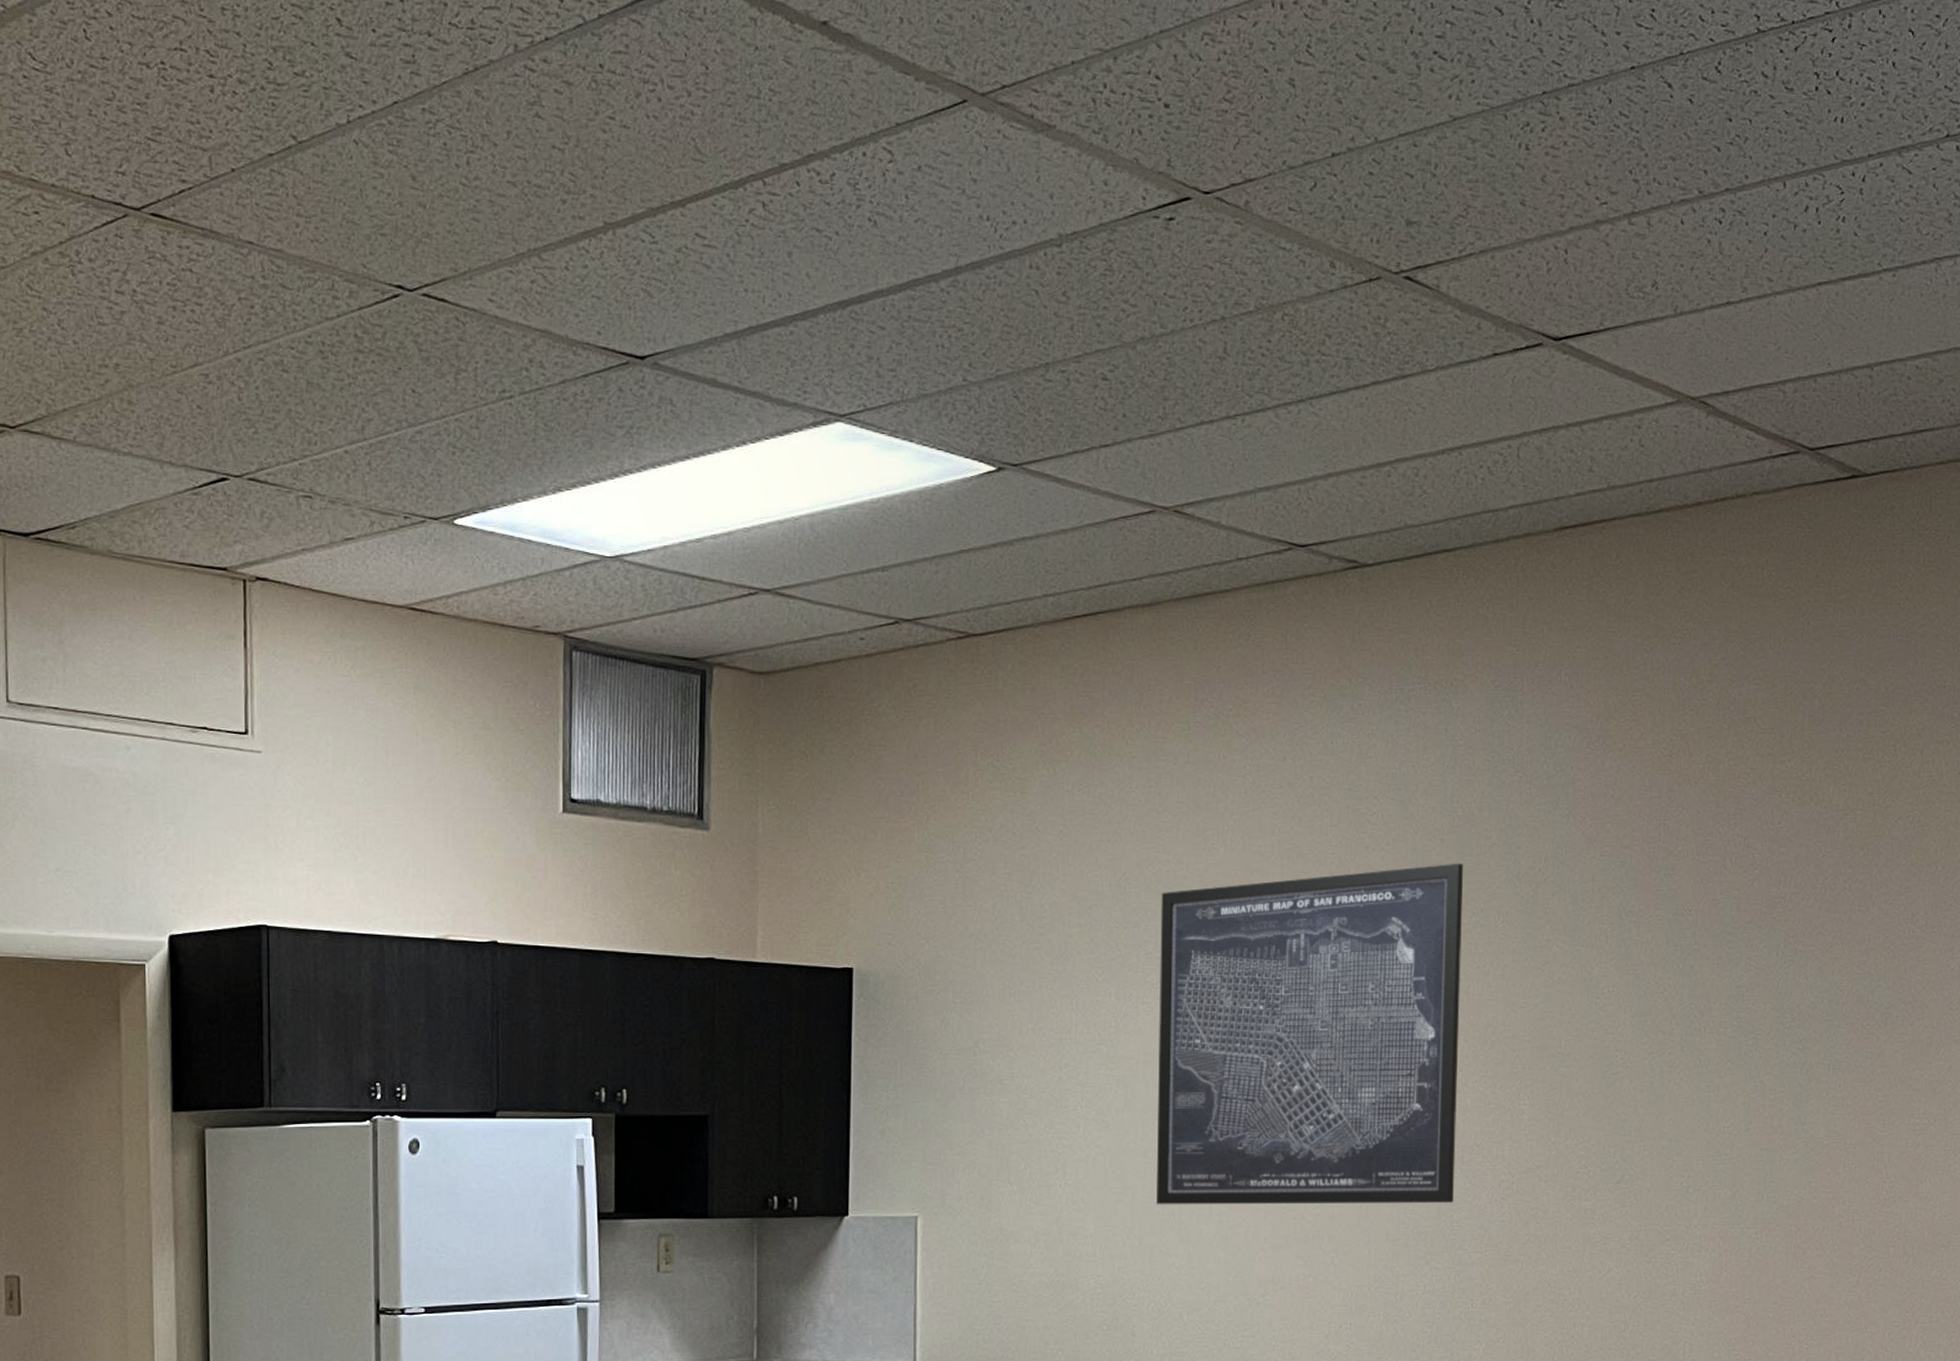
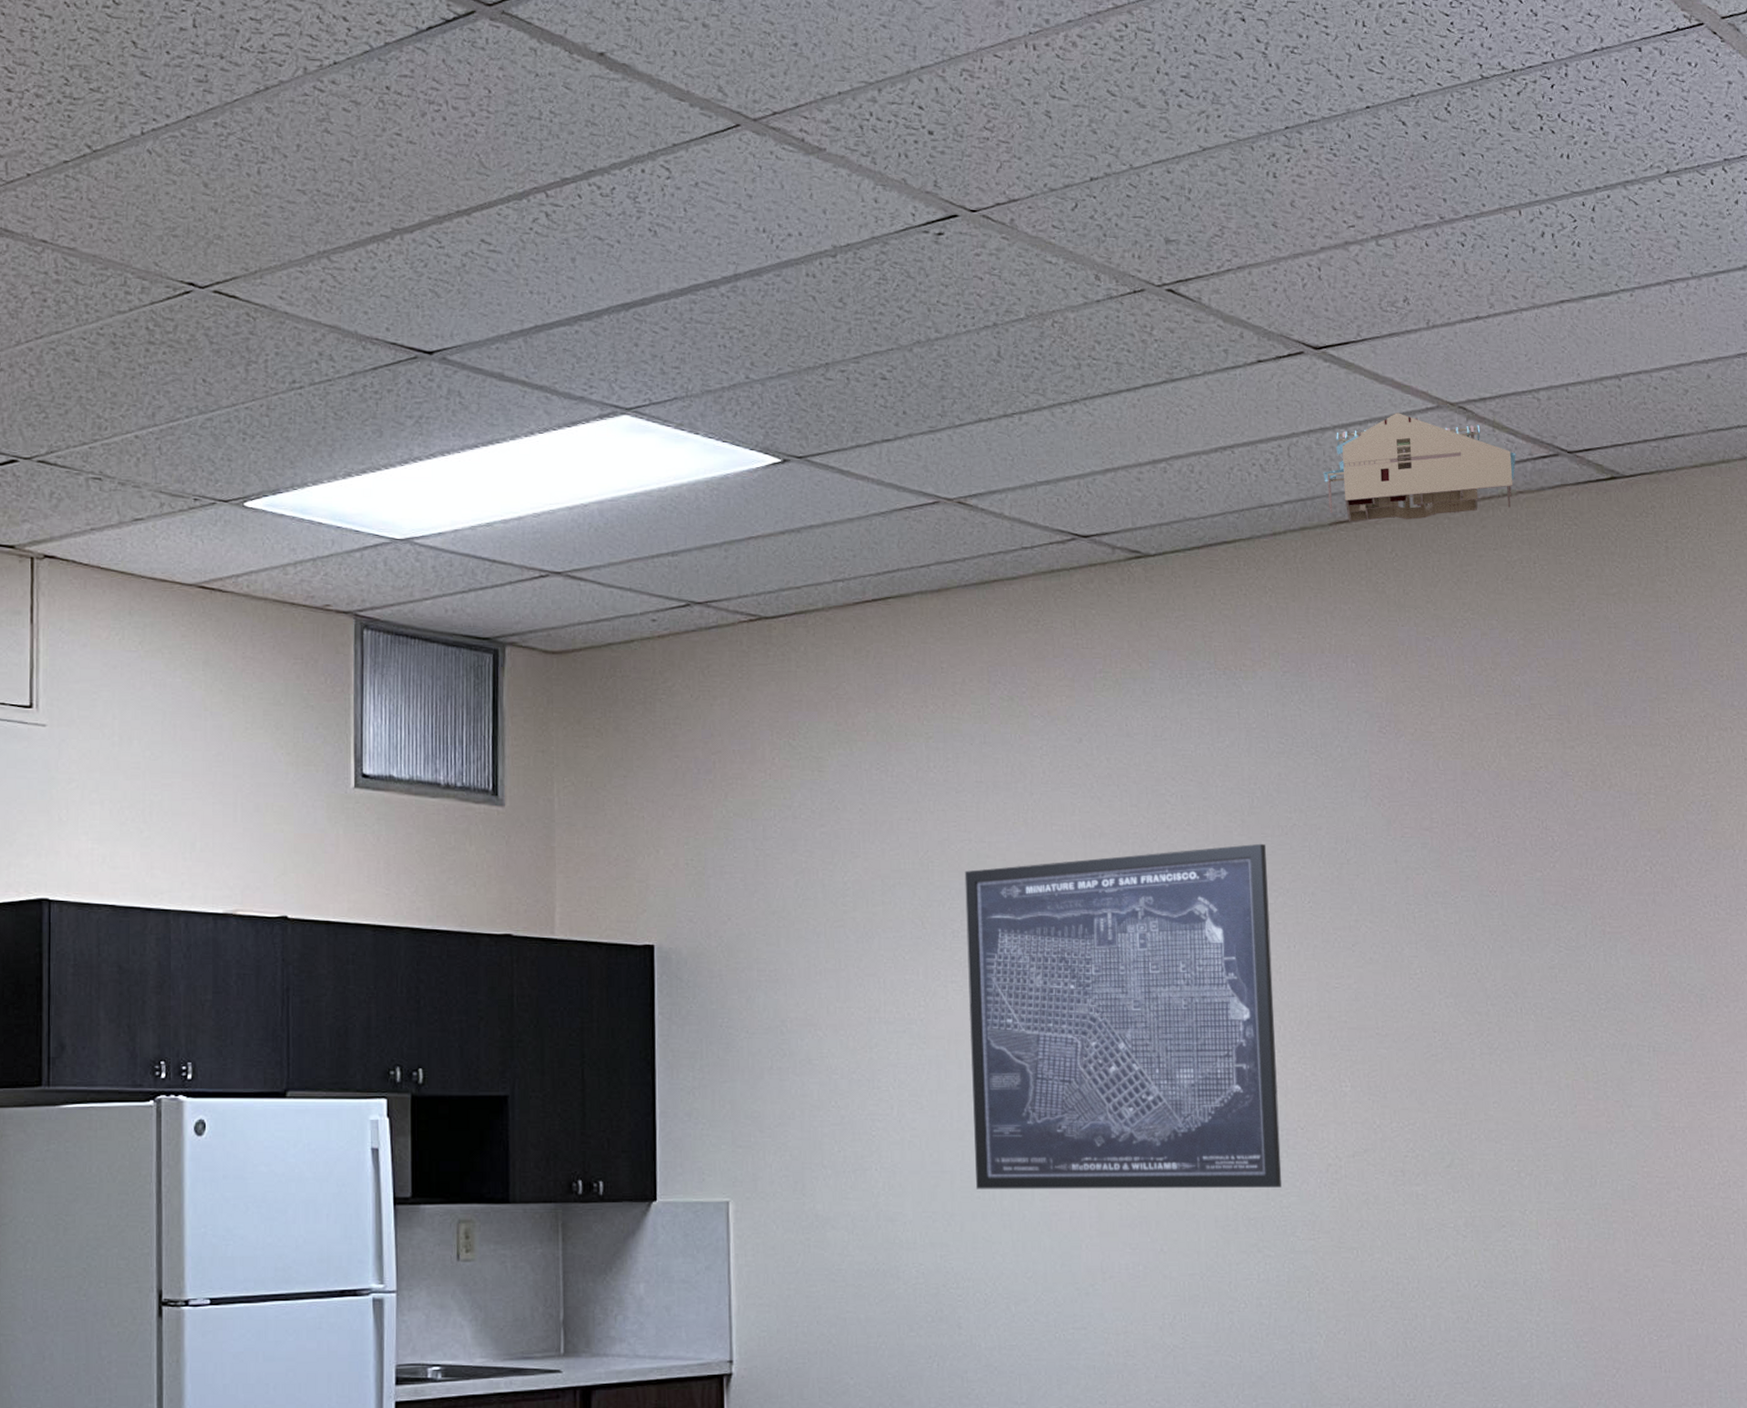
architectural model: none [1552,409,1755,527] -> present [1323,413,1516,522]

